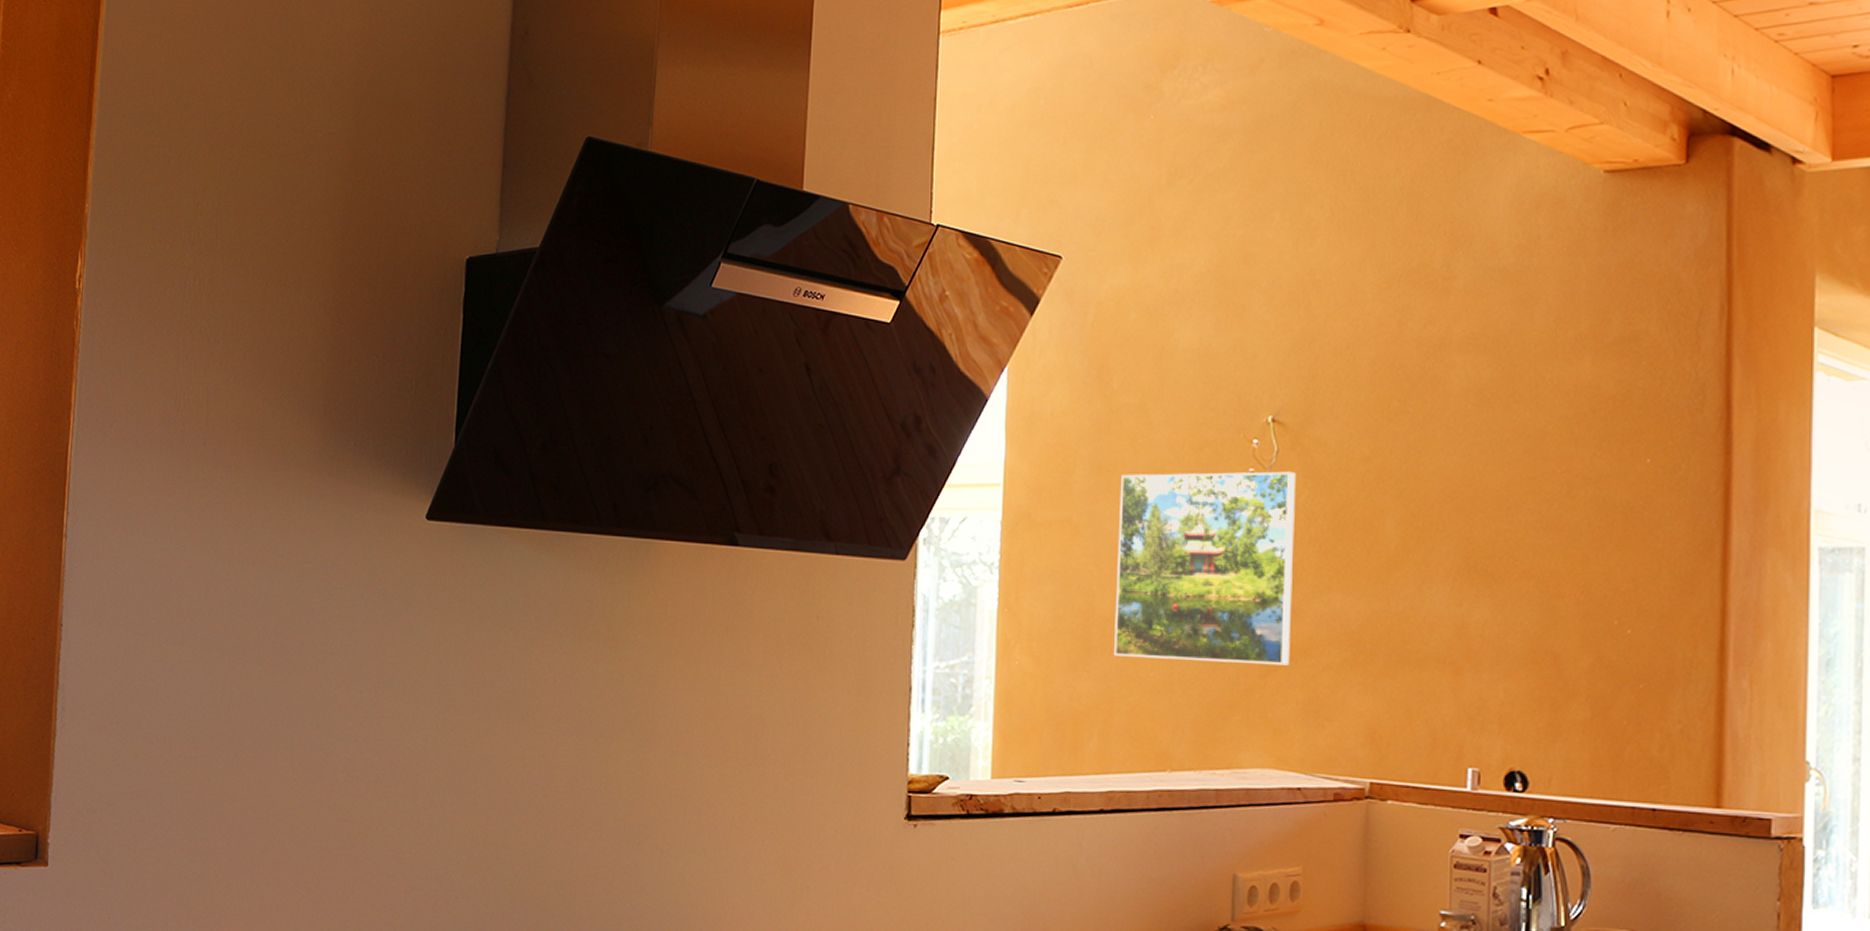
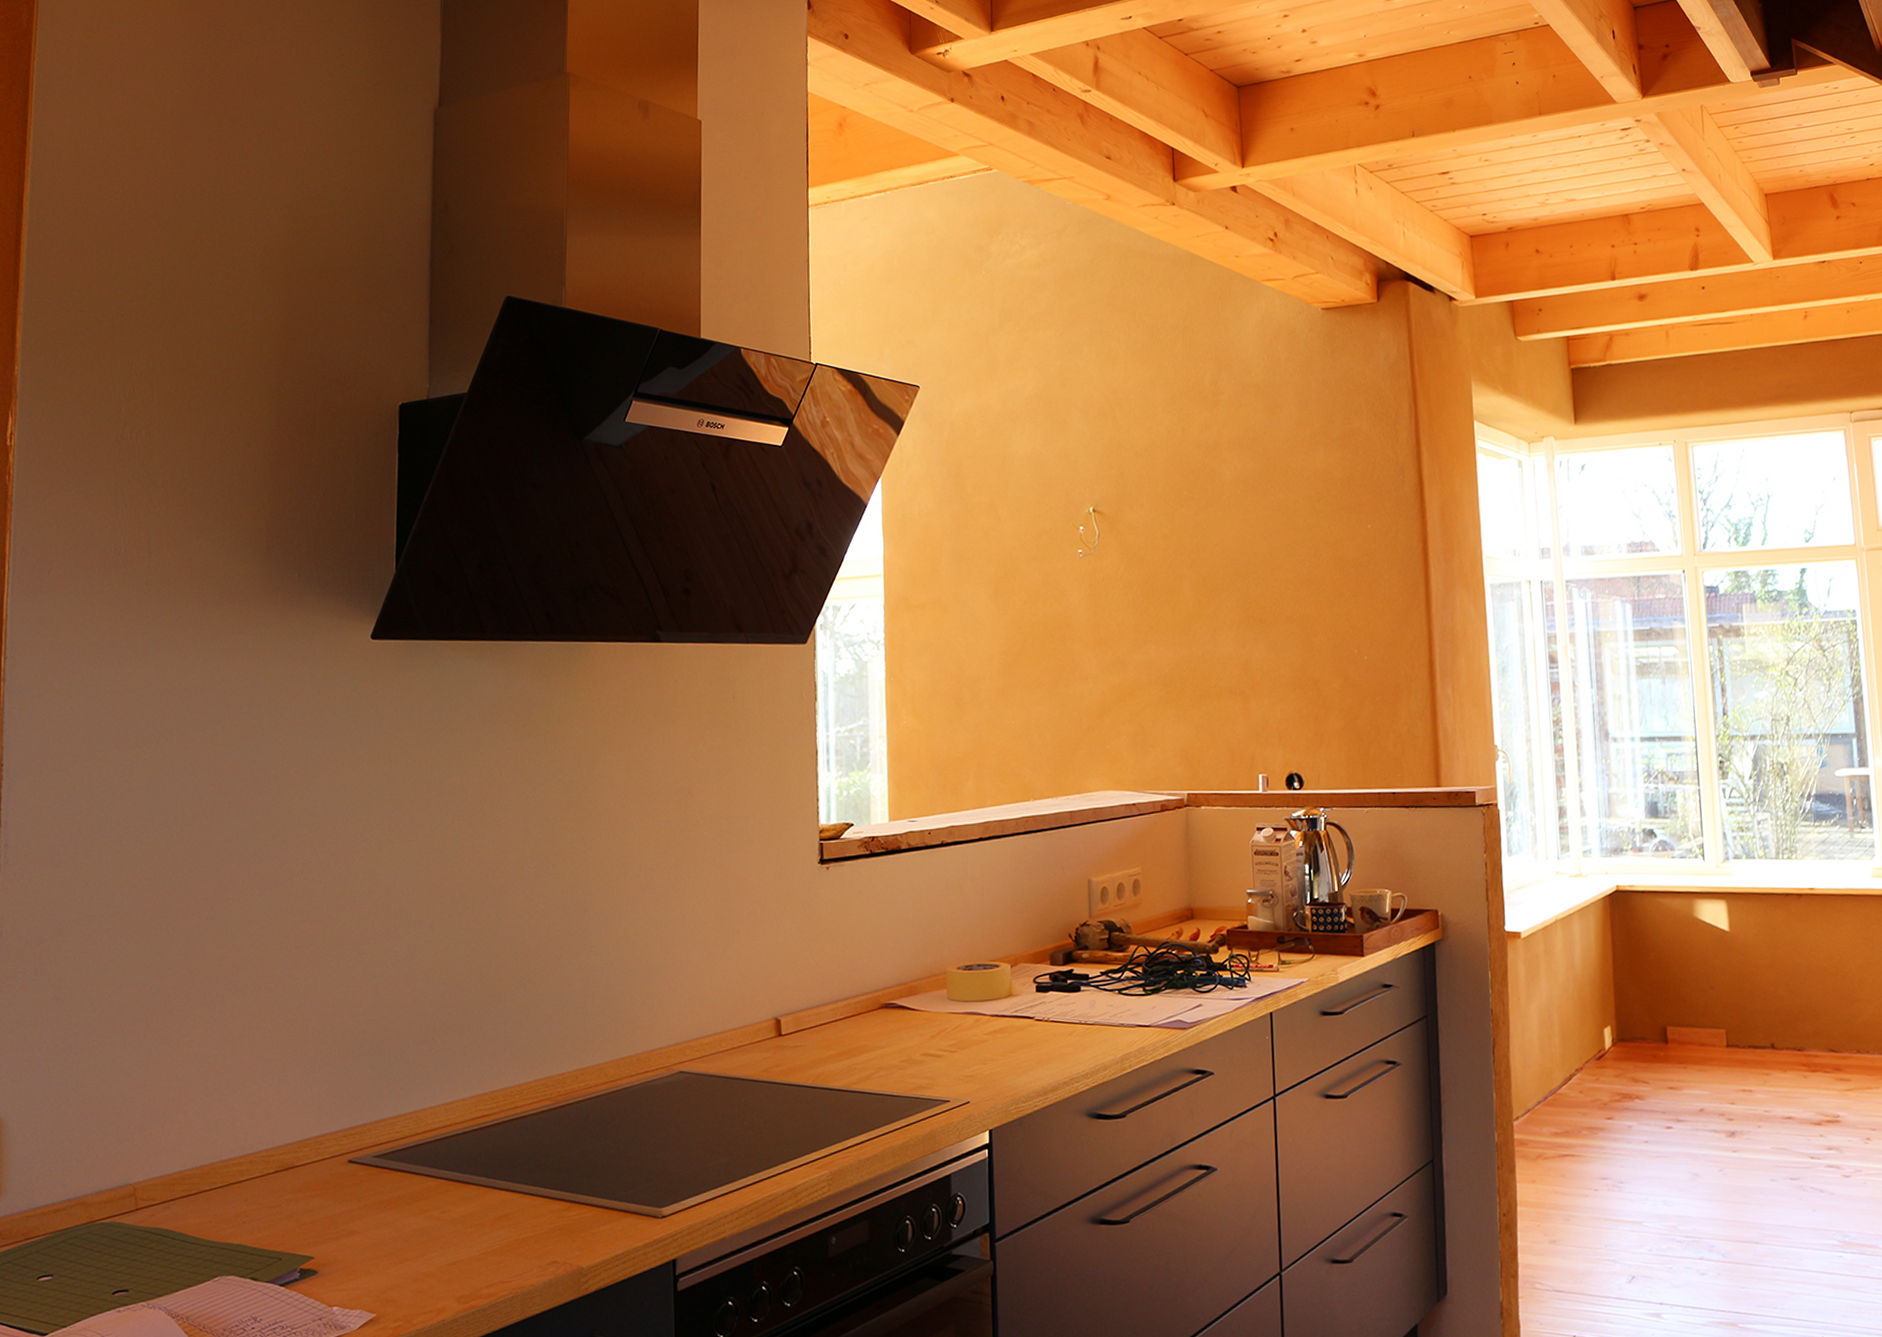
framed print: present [1114,471,1297,665] -> none [978,550,1120,710]

